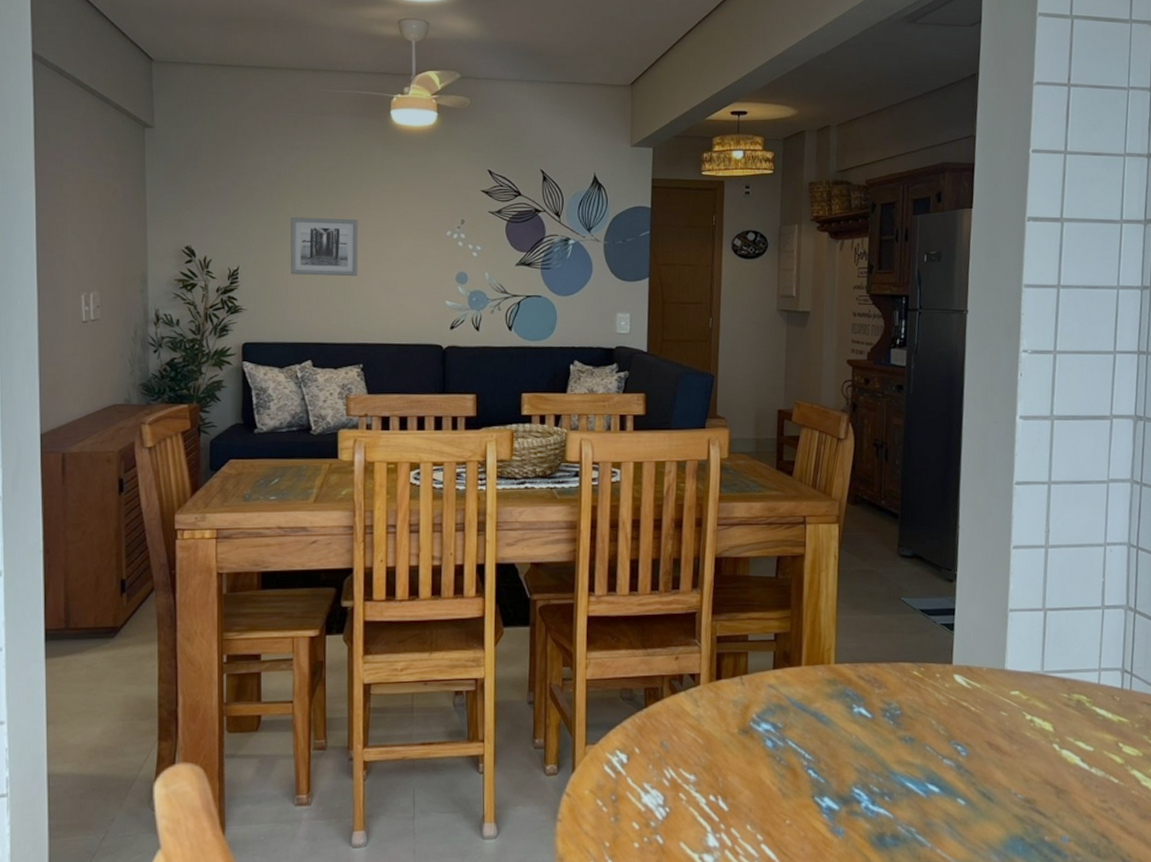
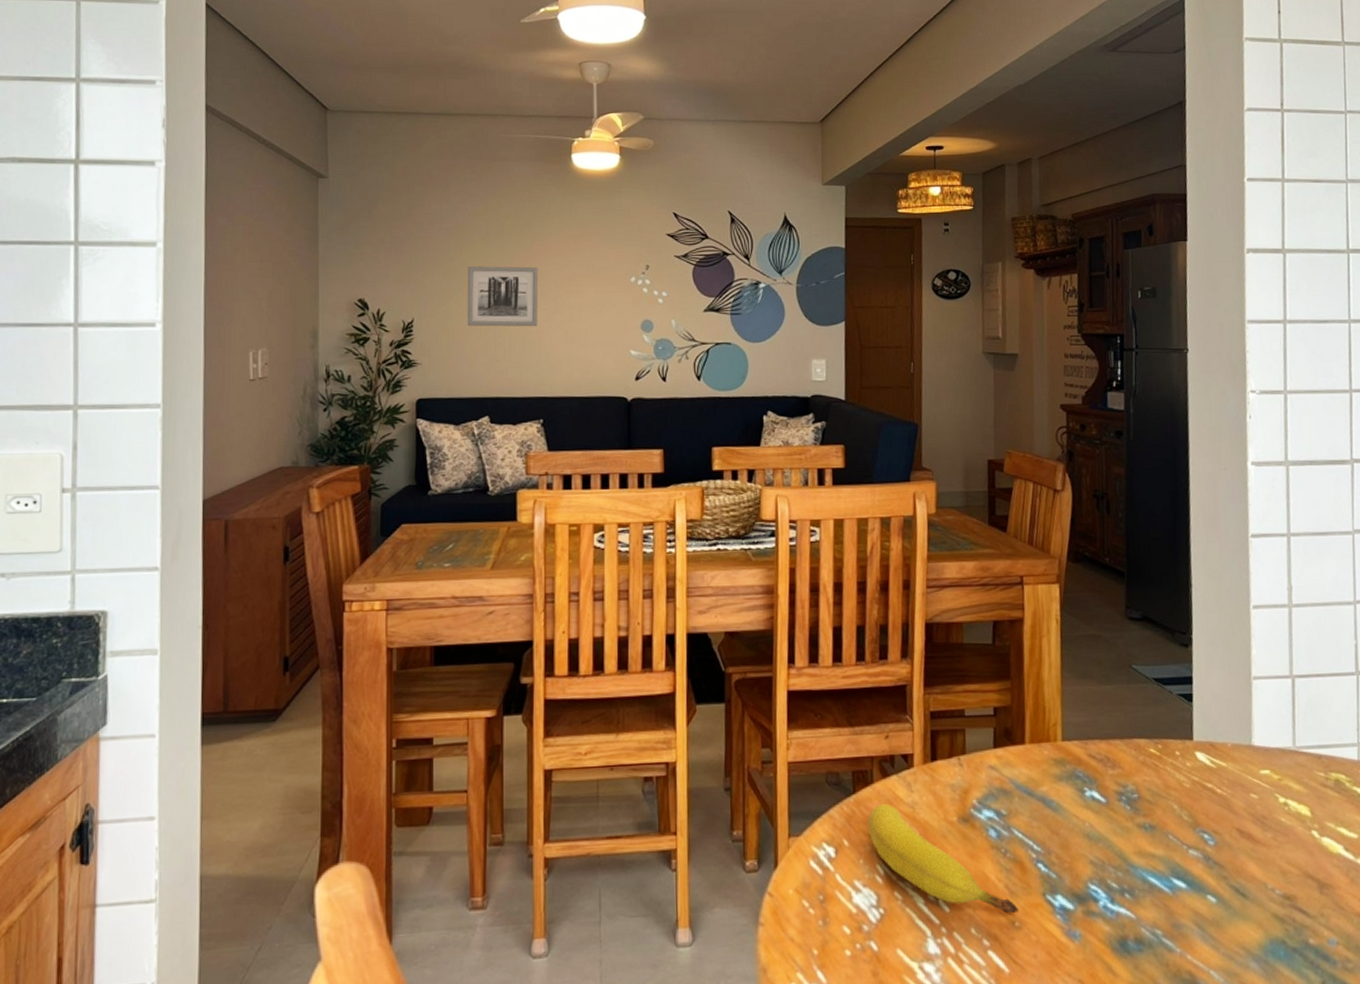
fruit: none [657,716,790,813] -> present [867,803,1019,914]

